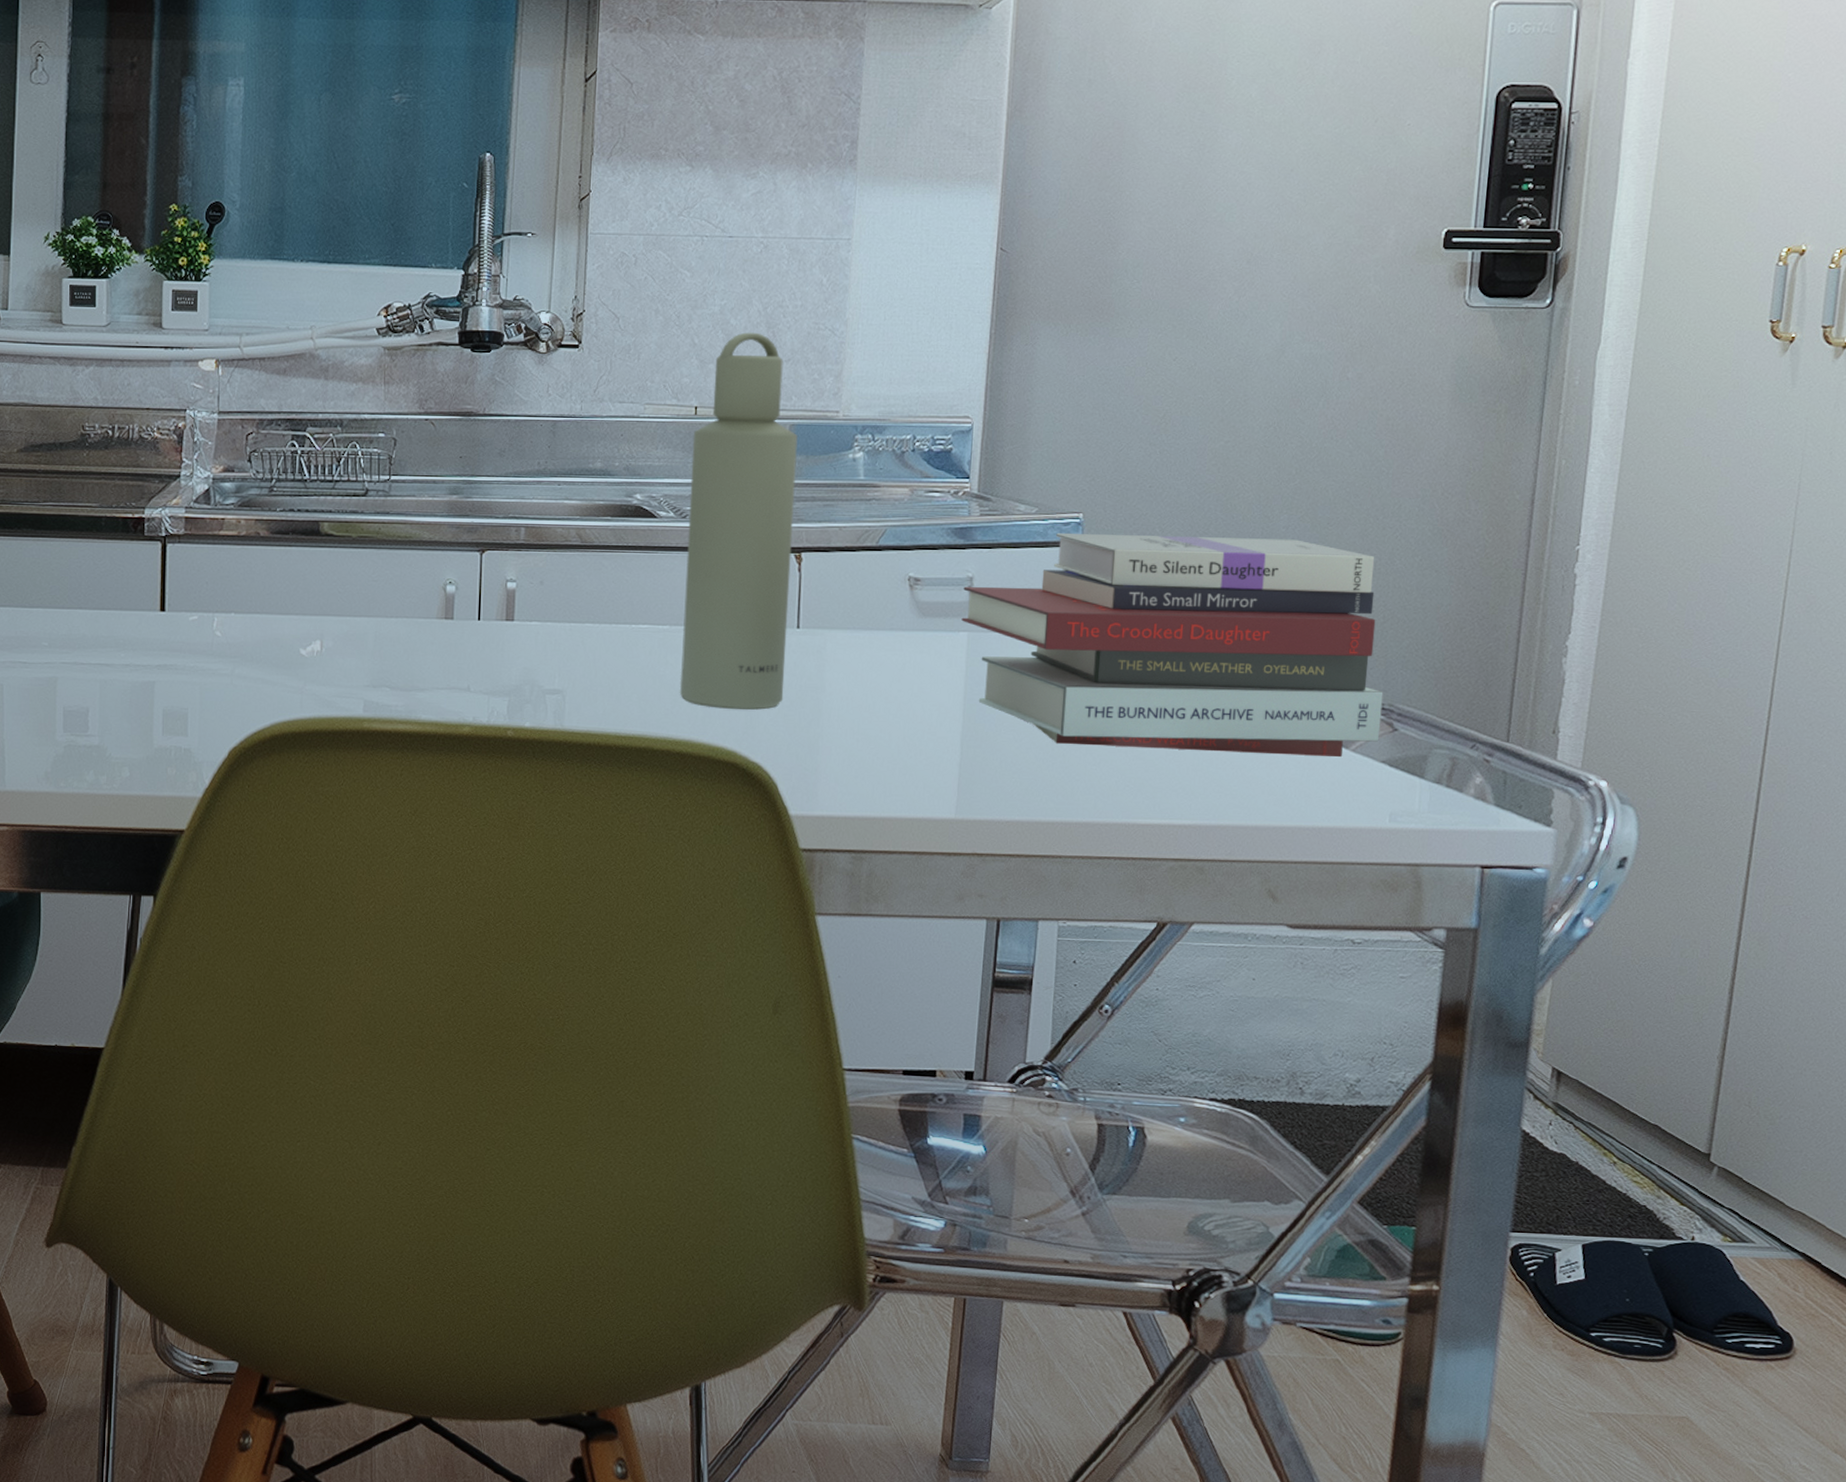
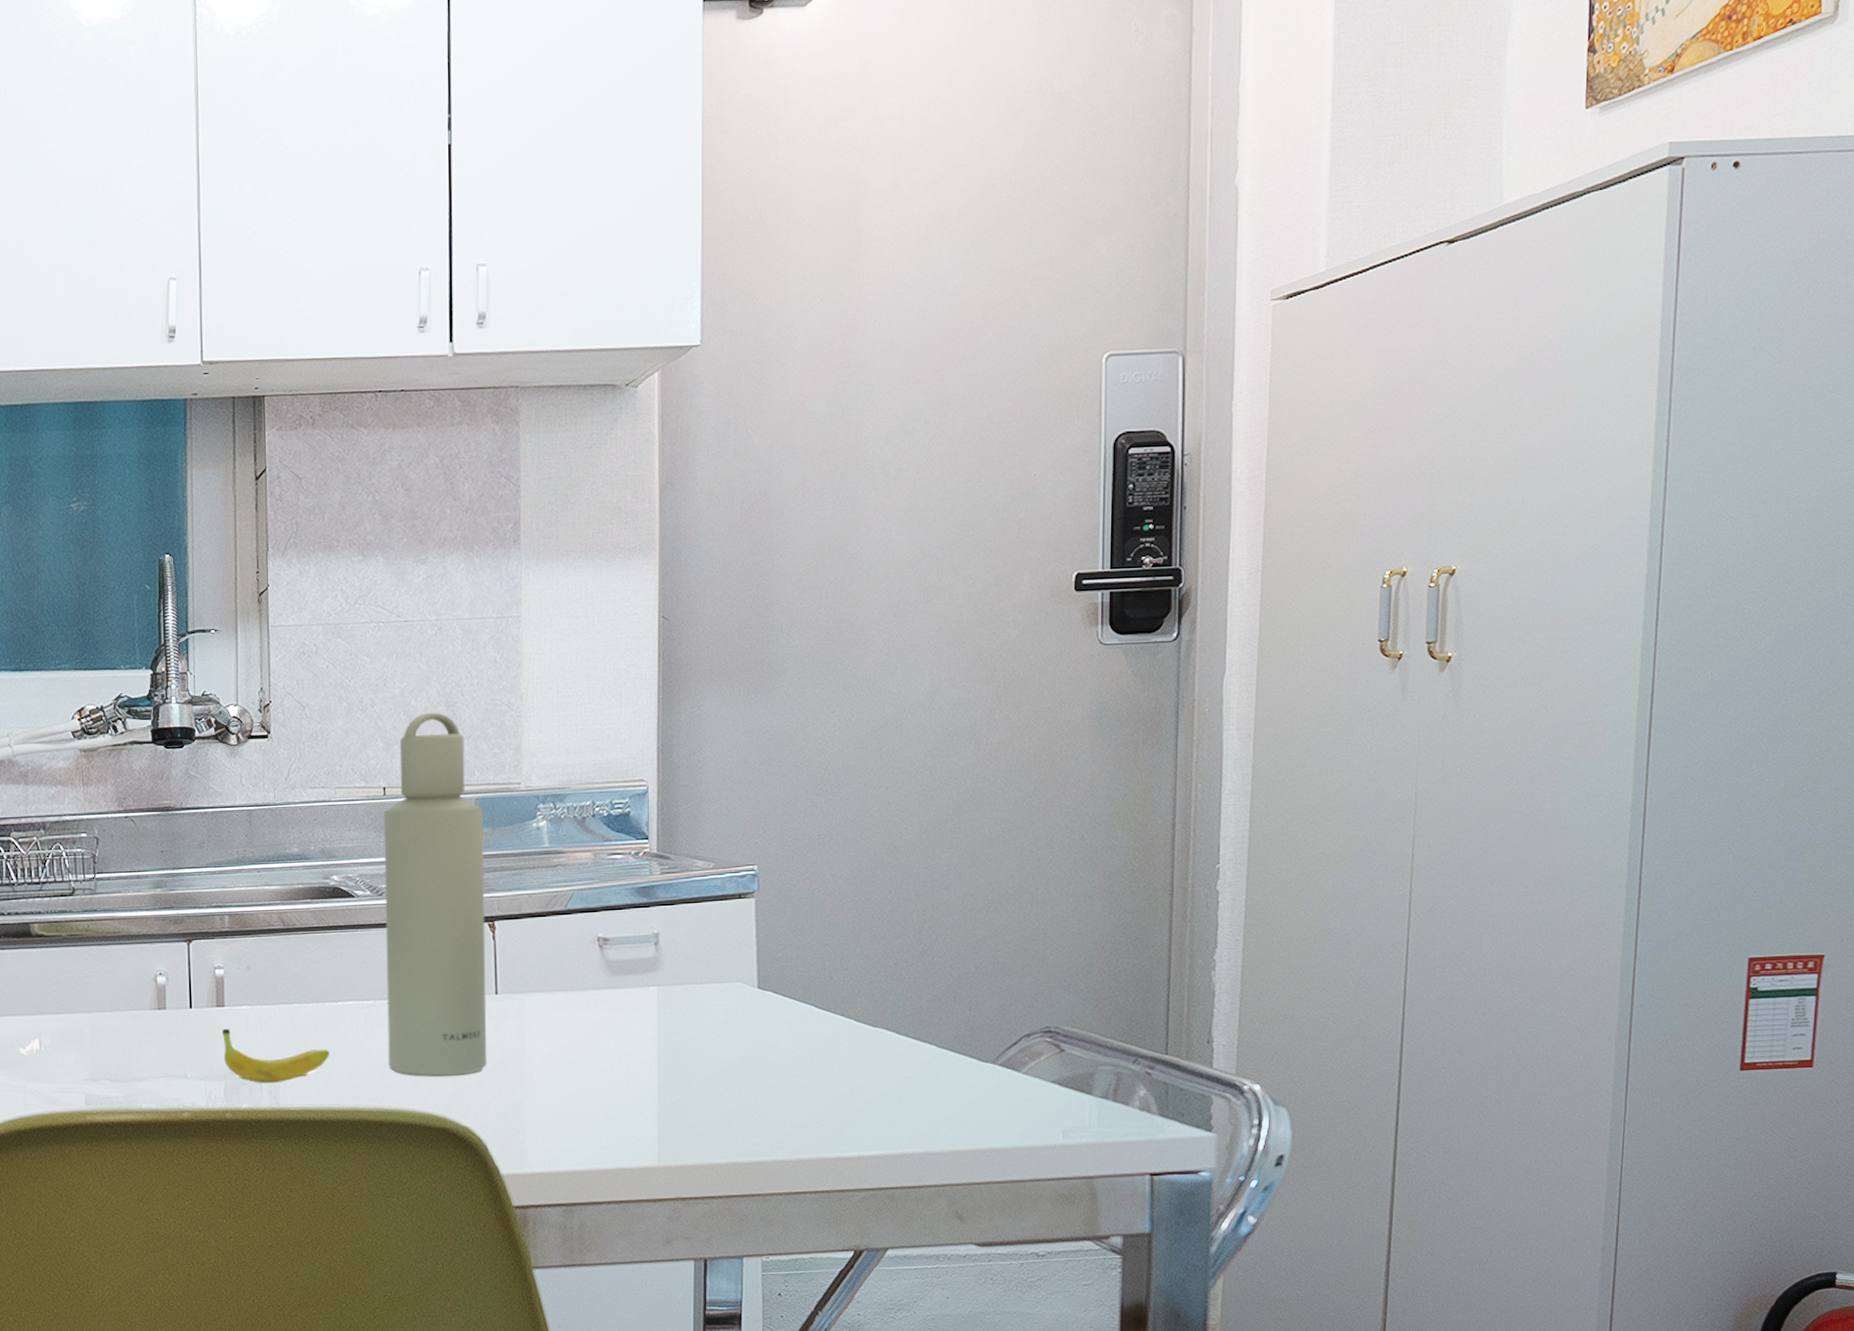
fruit: none [510,643,619,704] -> present [222,1028,329,1084]
books: present [961,532,1384,758] -> none [650,876,1049,1087]

